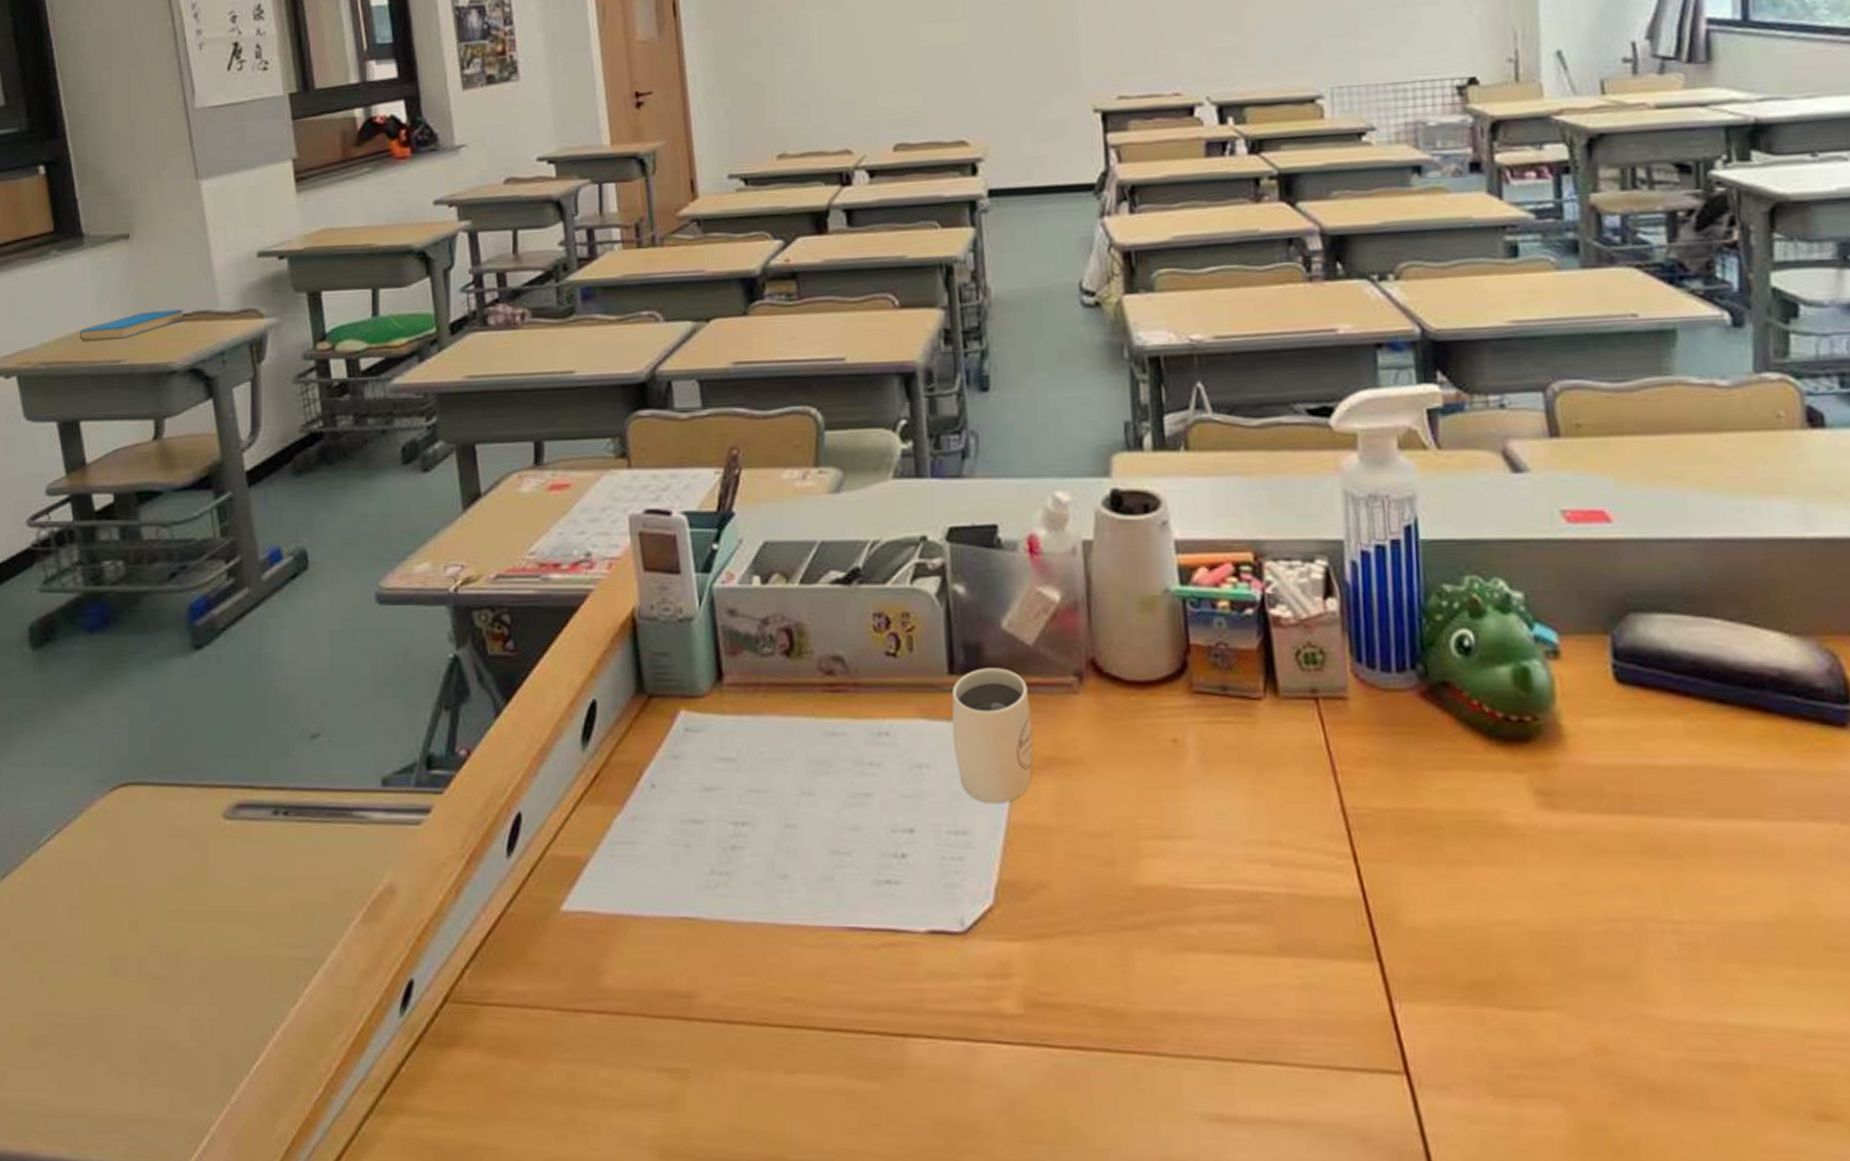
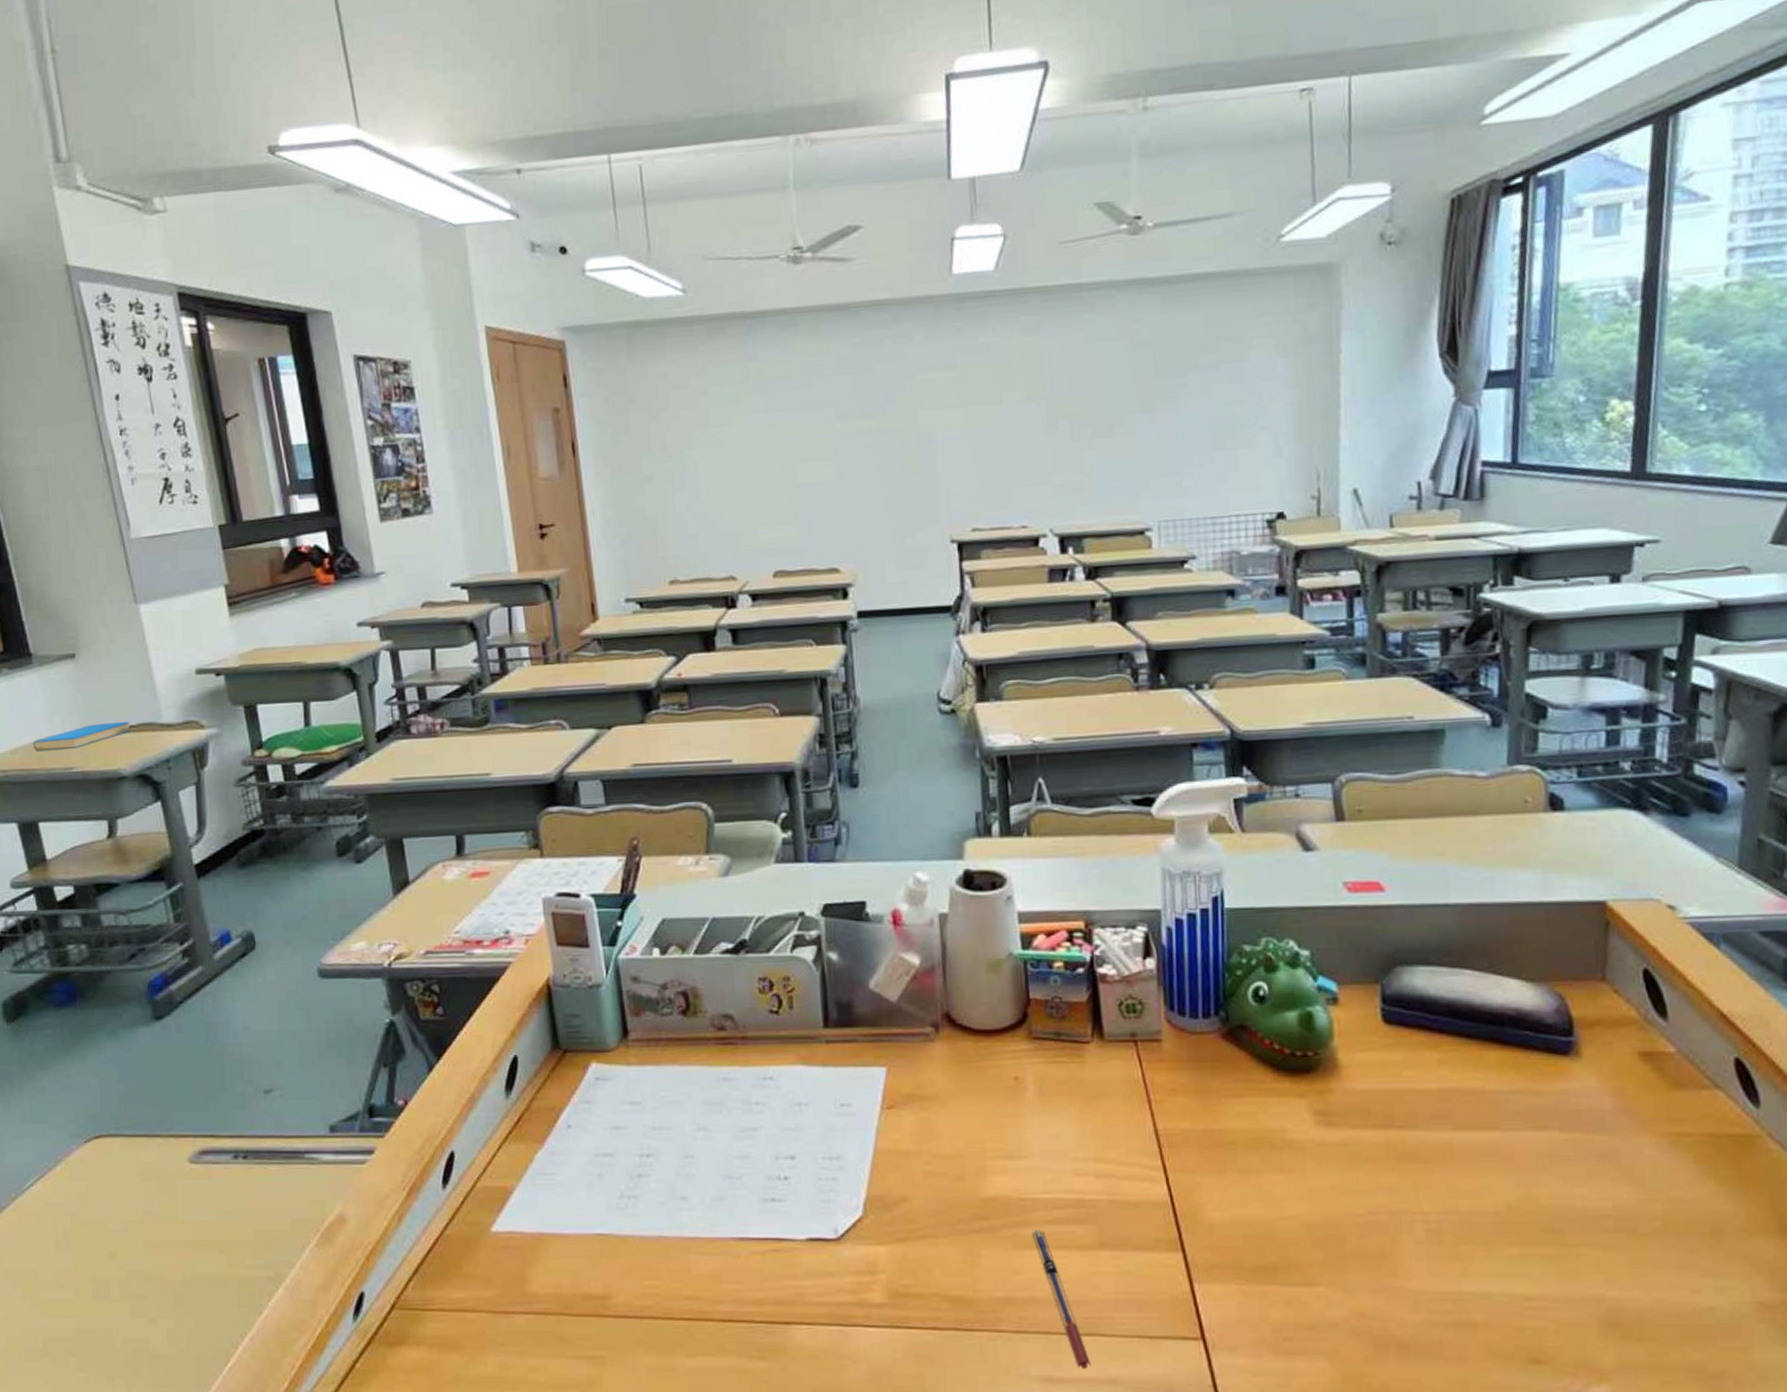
mug: present [951,668,1034,804] -> none [826,1021,897,1134]
pen: none [1195,928,1271,1106] -> present [1031,1230,1092,1369]

